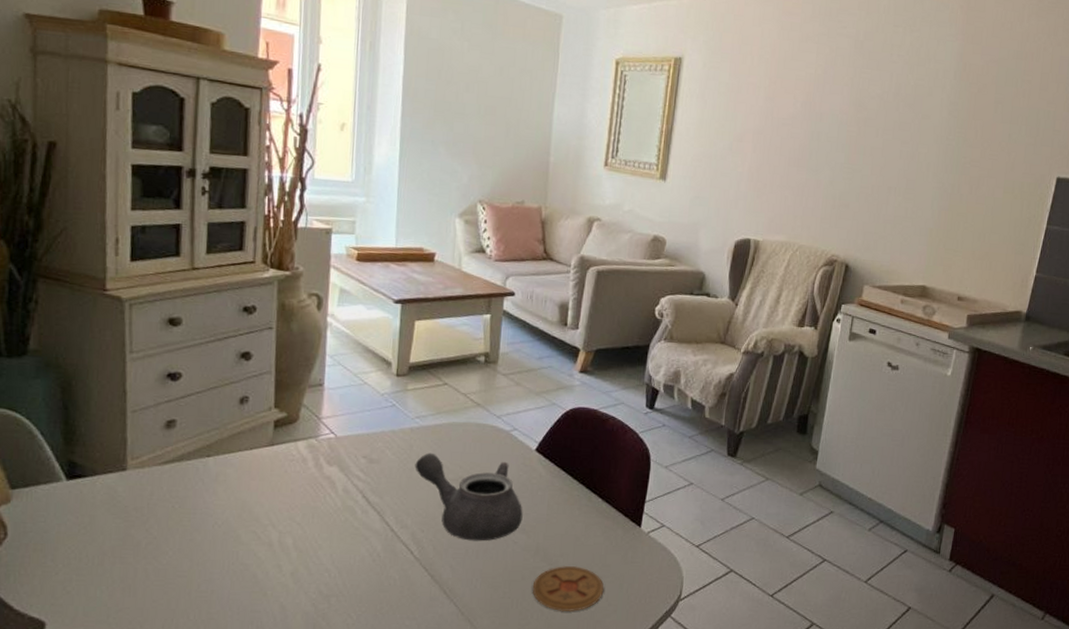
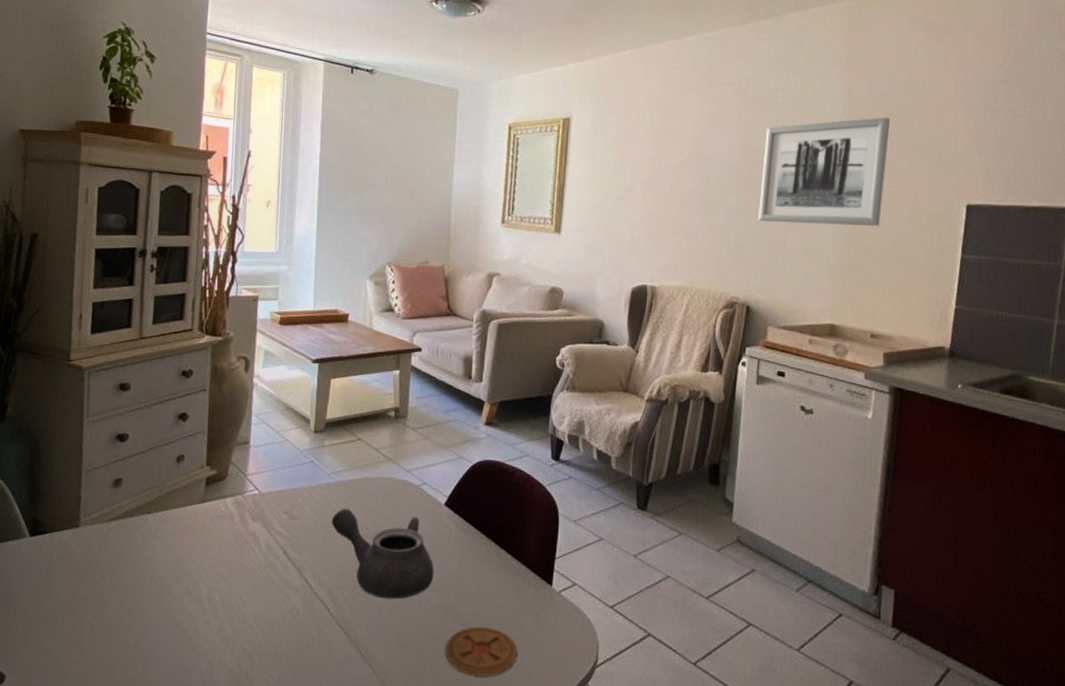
wall art: none [863,84,998,193] -> present [757,117,891,226]

